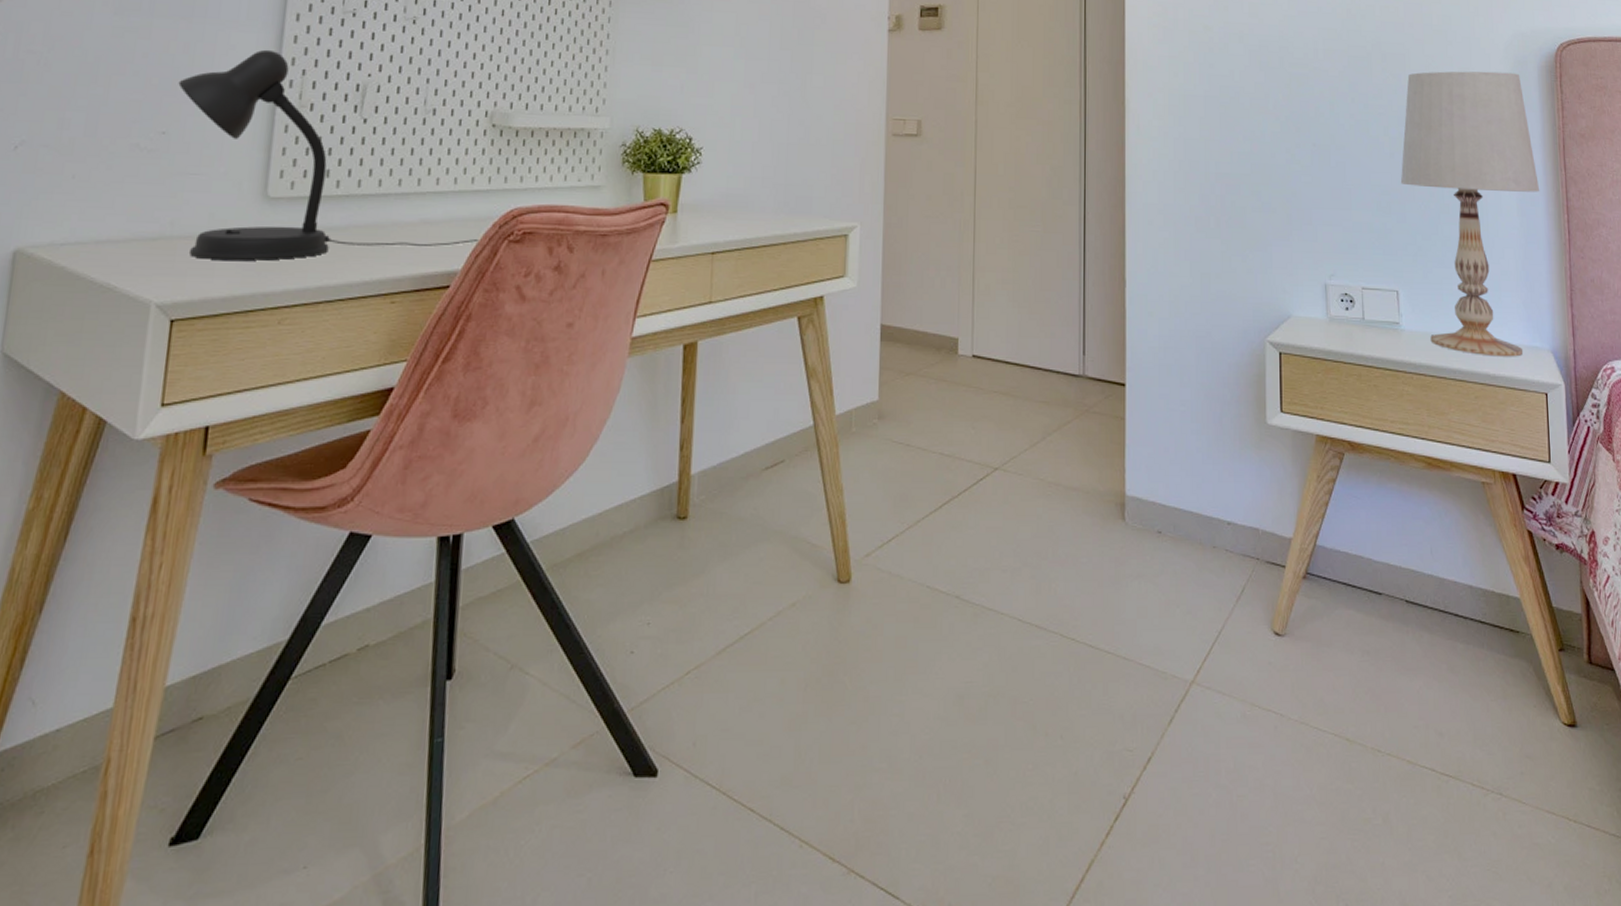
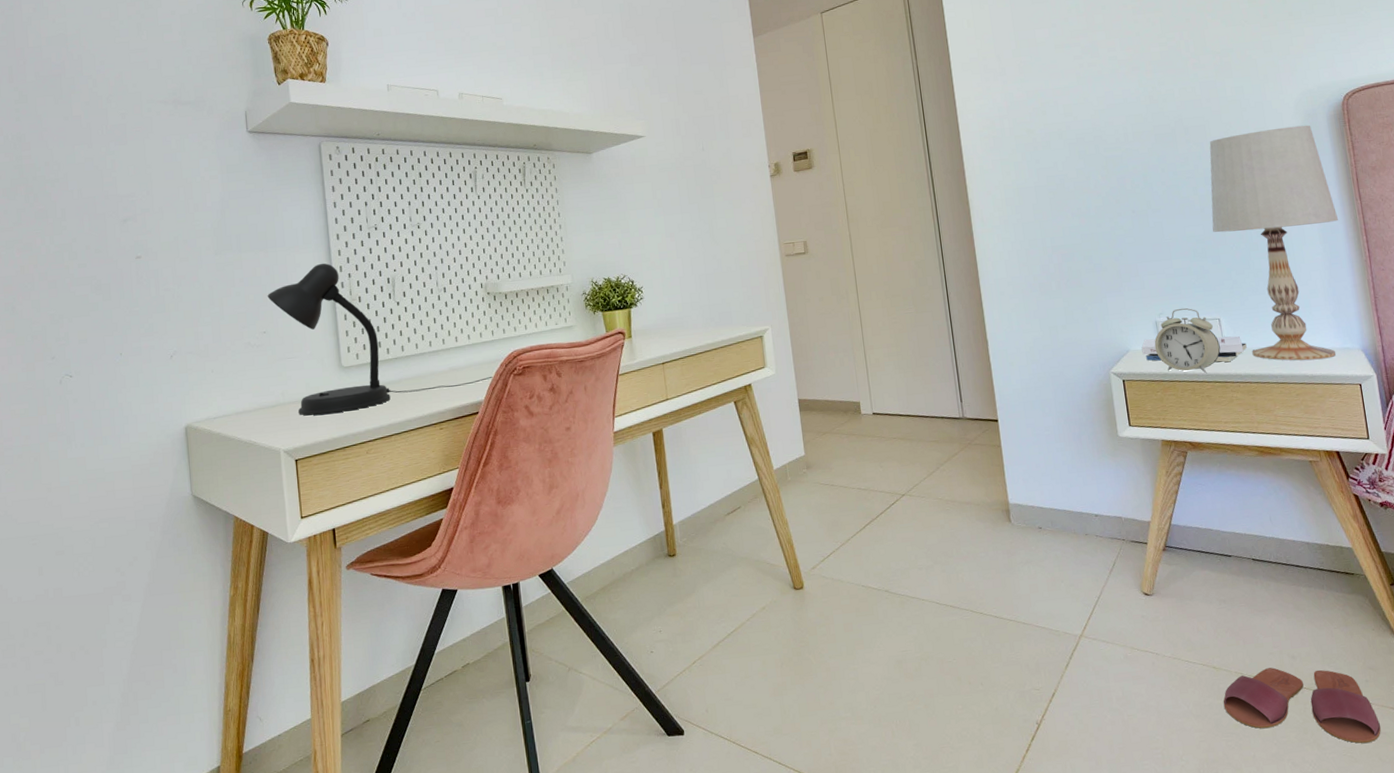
books: none [1305,304,1425,347] -> present [1141,335,1247,362]
alarm clock: none [1320,271,1395,357] -> present [1154,307,1221,374]
slippers: none [1353,746,1533,855] -> present [1223,667,1381,743]

